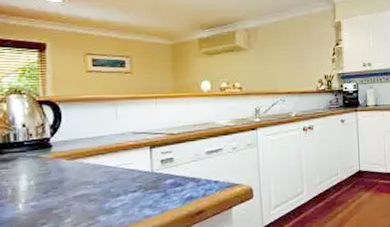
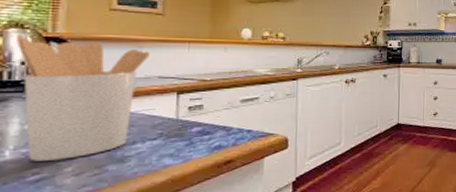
utensil holder: none [17,100,124,213] -> present [16,34,151,162]

